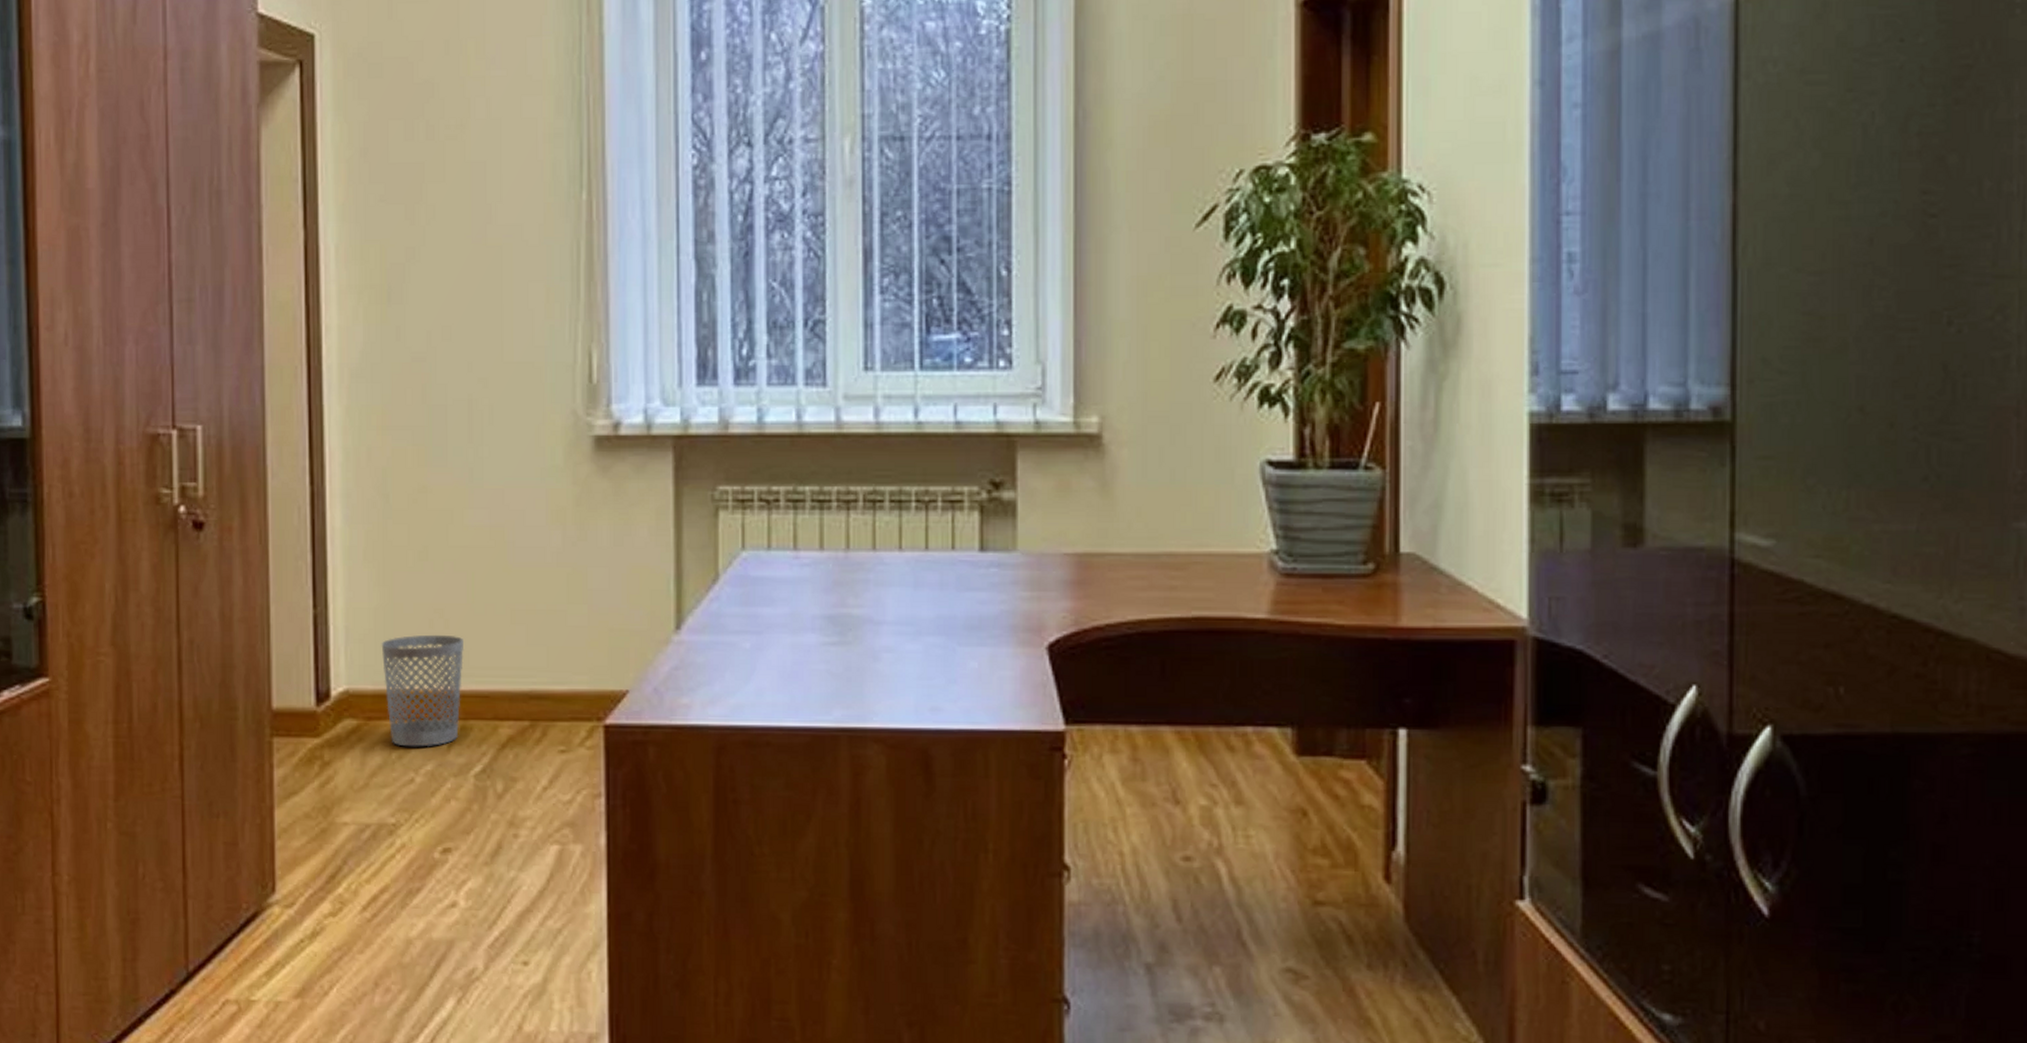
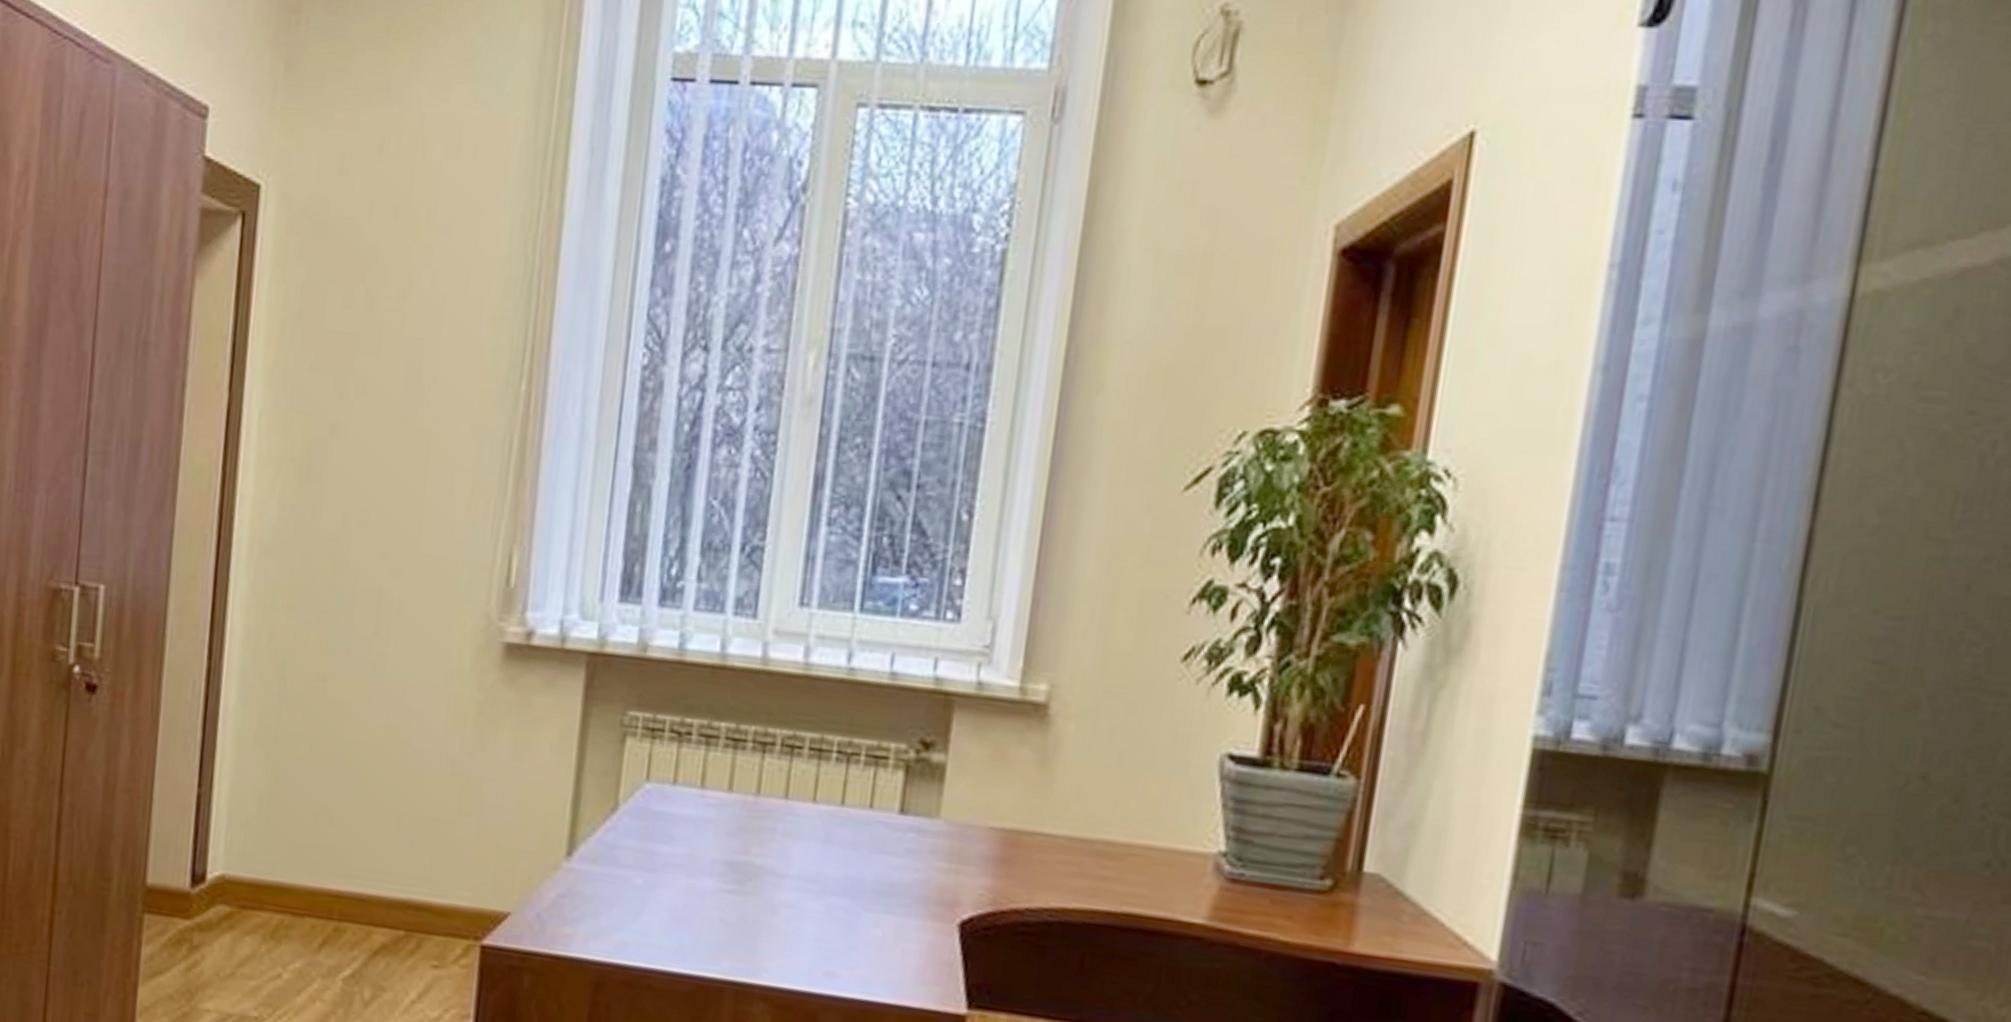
wastebasket: present [381,634,465,747] -> none [261,827,348,944]

